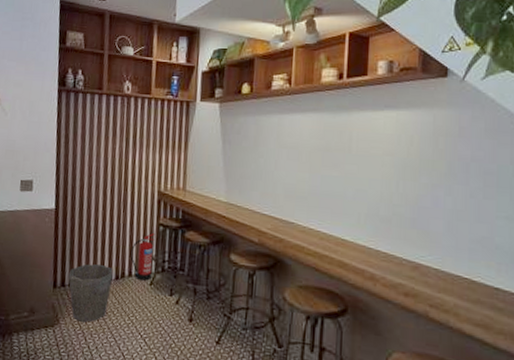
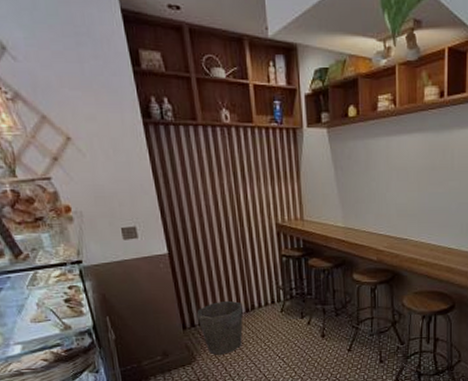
fire extinguisher: present [130,233,155,282] -> none [257,265,281,310]

